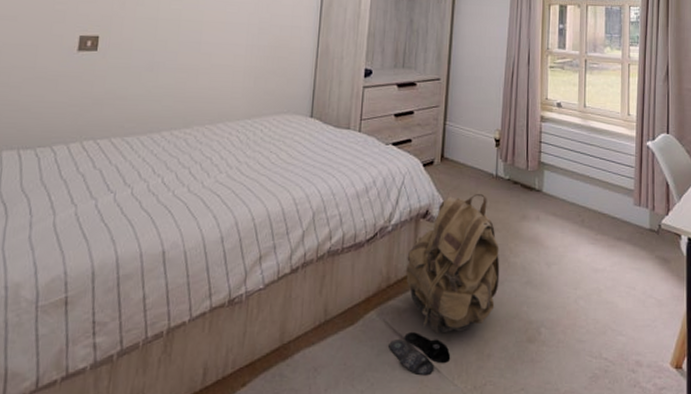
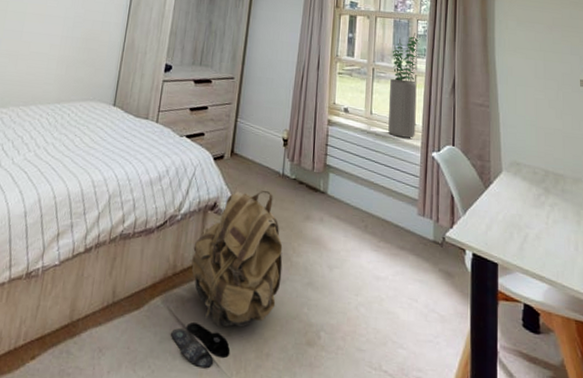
vase: none [602,20,632,129] -> present [388,33,420,138]

